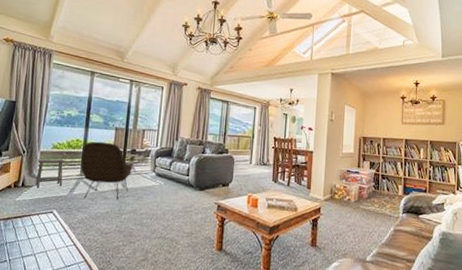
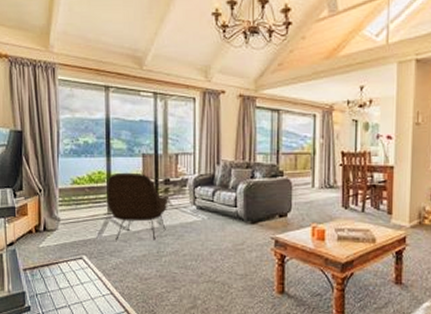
footstool: present [35,158,65,188] -> none [57,195,89,232]

